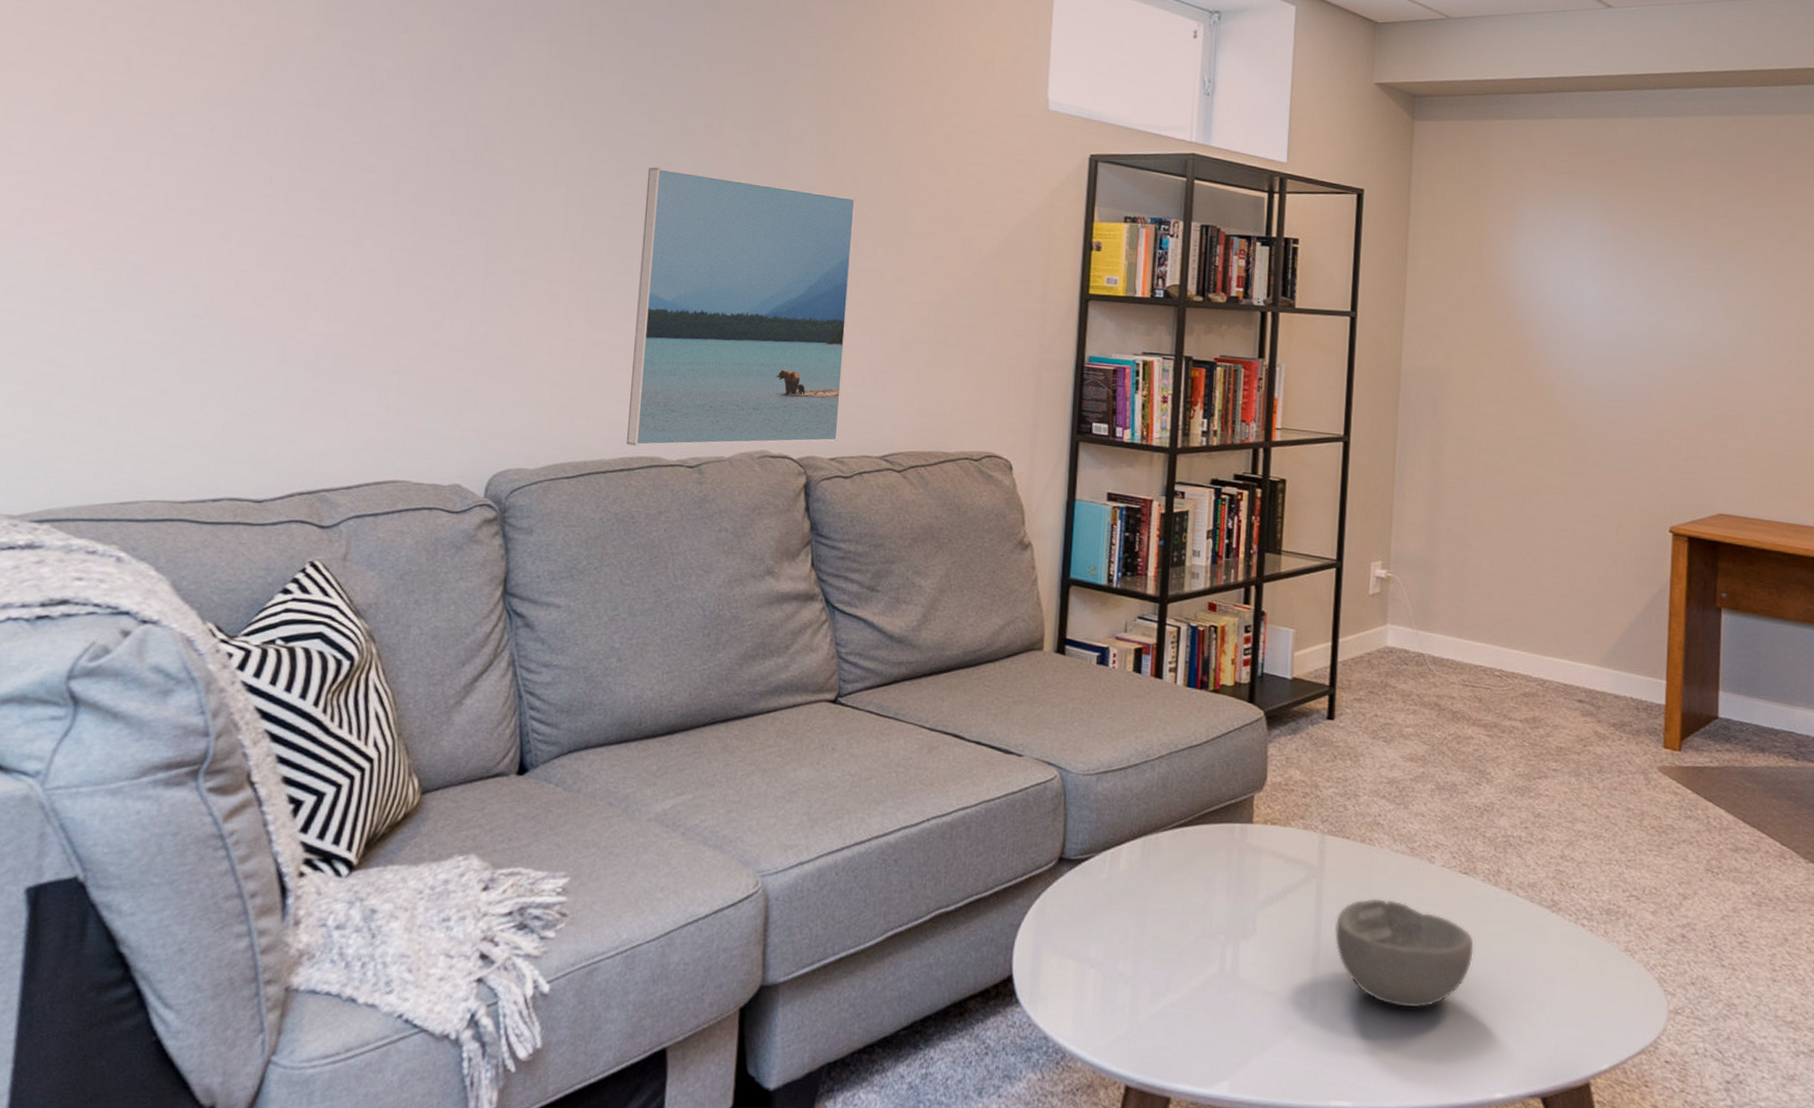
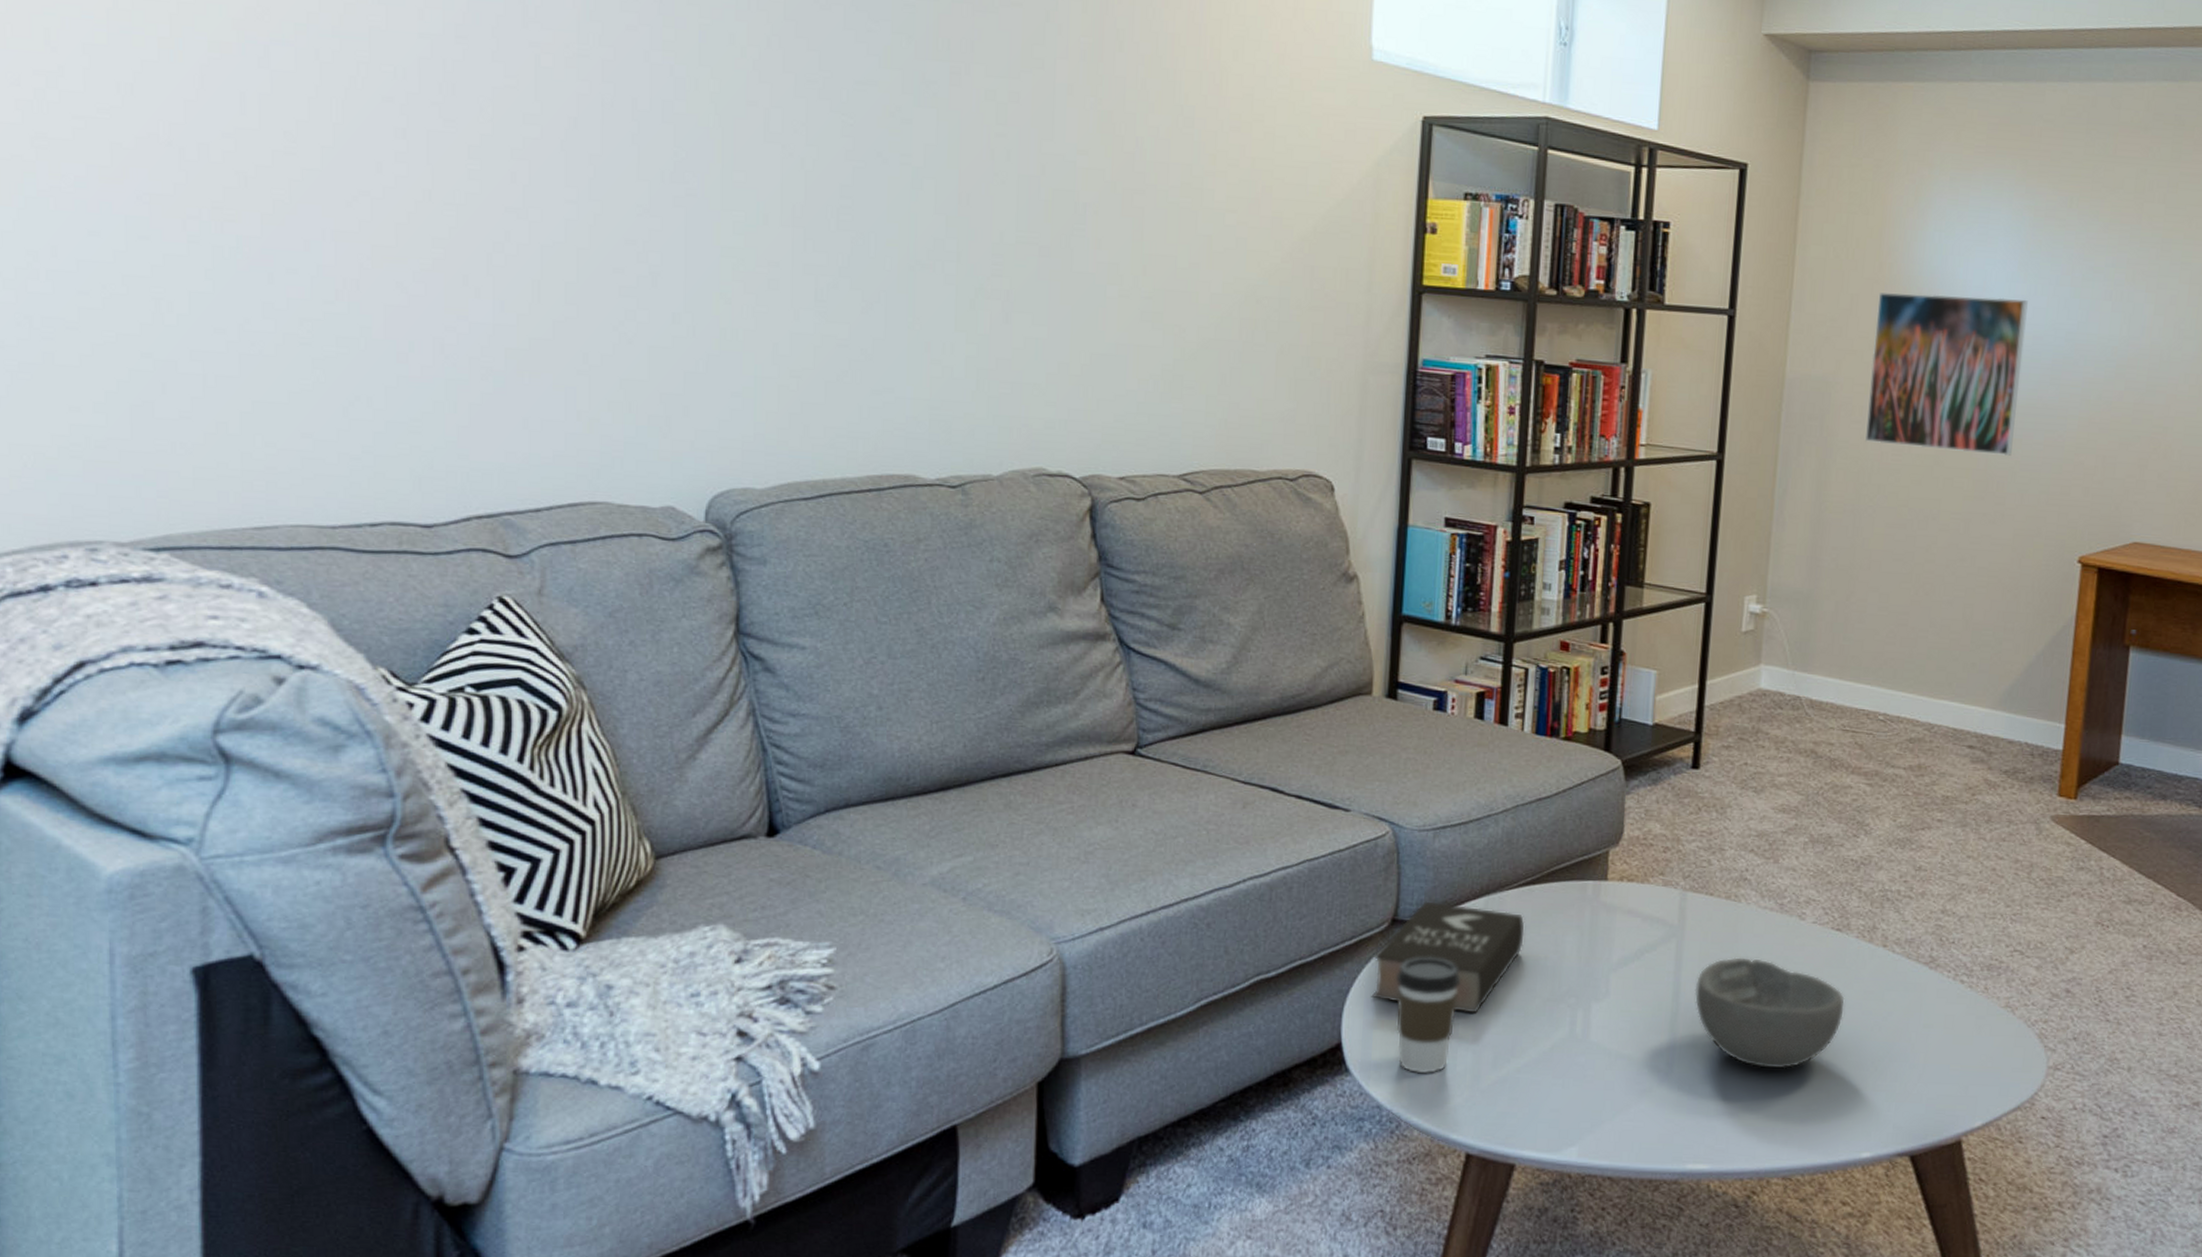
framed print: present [626,167,855,447] -> none [873,123,1139,463]
book: none [1040,841,1178,950] -> present [1371,901,1525,1015]
coffee cup: none [1062,894,1121,1006] -> present [1396,957,1461,1073]
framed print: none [1474,296,1612,438] -> present [1865,292,2028,457]

